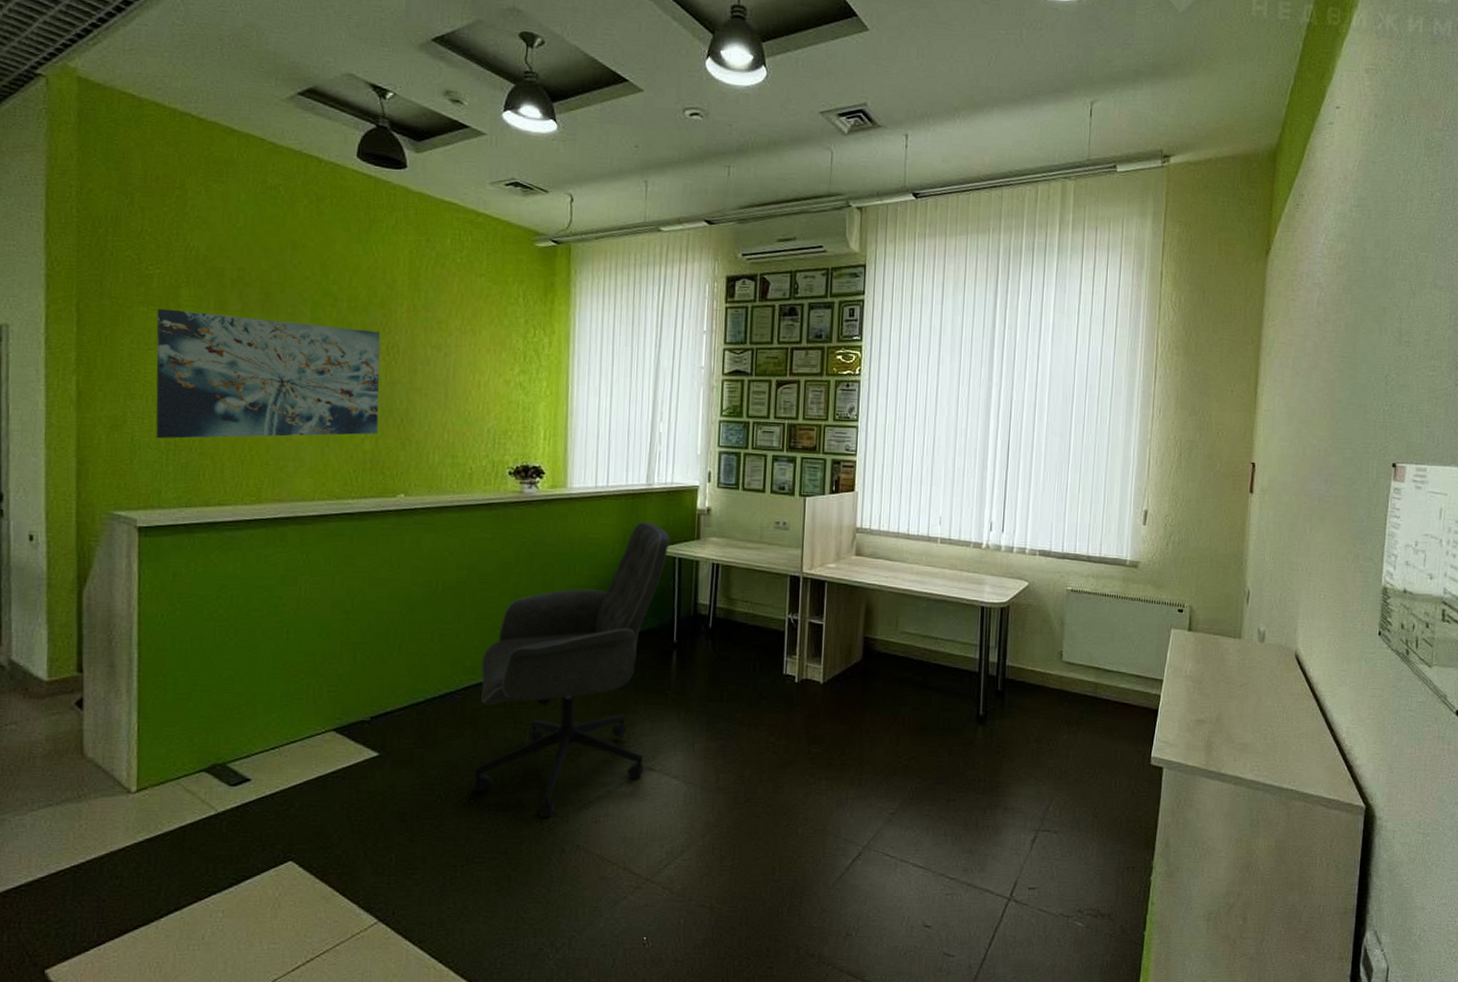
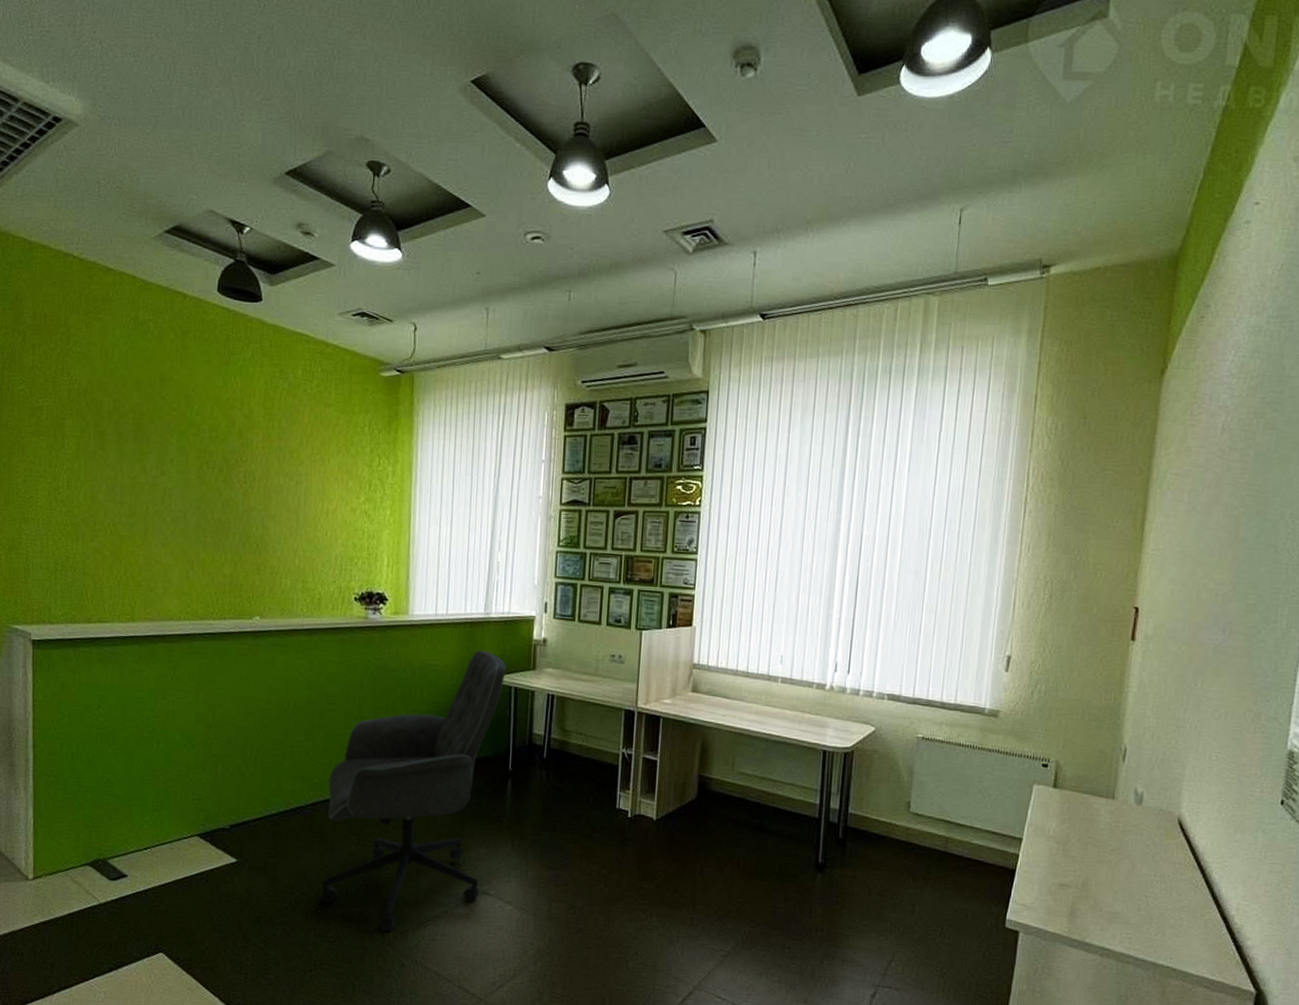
wall art: present [155,308,381,439] -> none [45,438,239,560]

